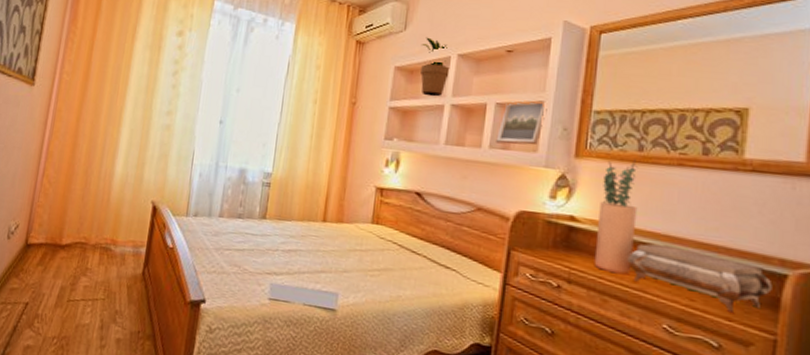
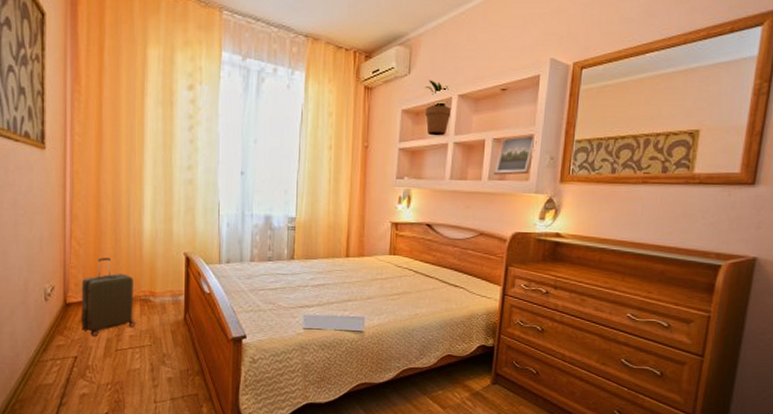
suitcase: none [37,199,98,284] -> present [81,258,136,337]
vase: present [594,159,638,275] -> none [575,180,610,278]
jewelry box: present [627,244,773,313] -> none [601,250,710,299]

